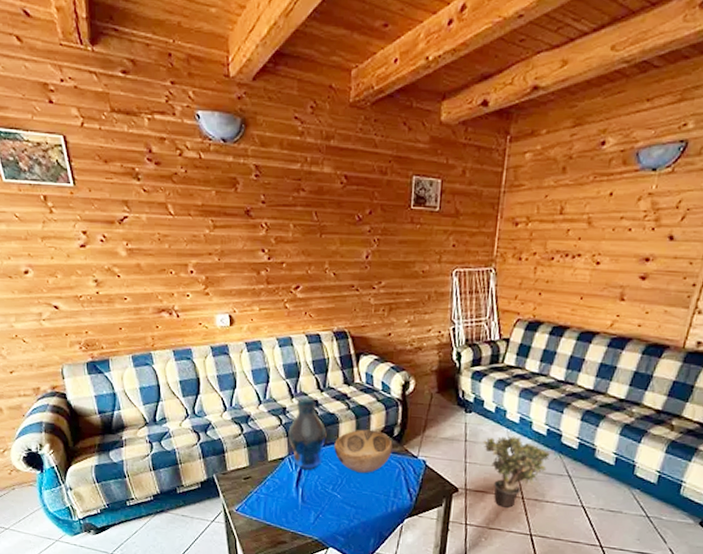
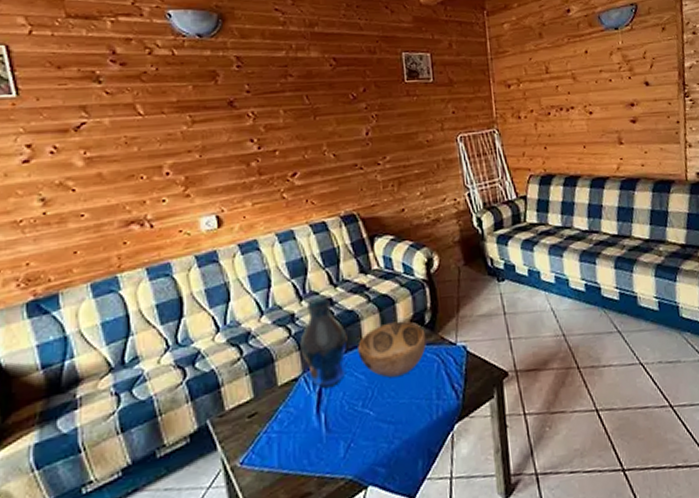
potted plant: present [483,436,550,508] -> none [523,298,595,384]

